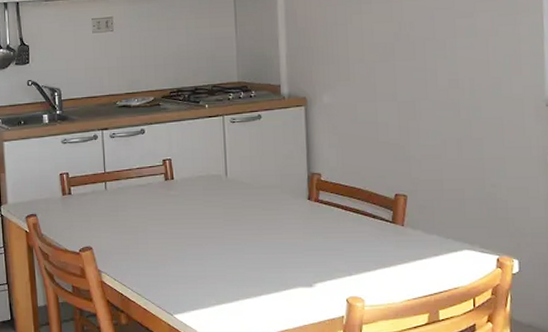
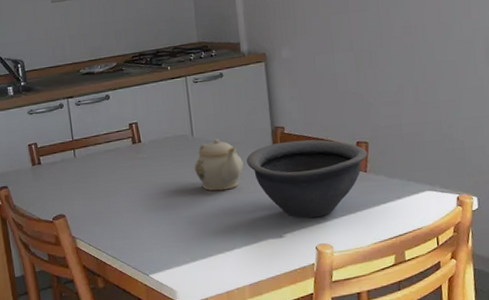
teapot: none [226,181,277,234] -> present [194,139,244,191]
bowl: none [280,188,406,269] -> present [246,139,368,219]

